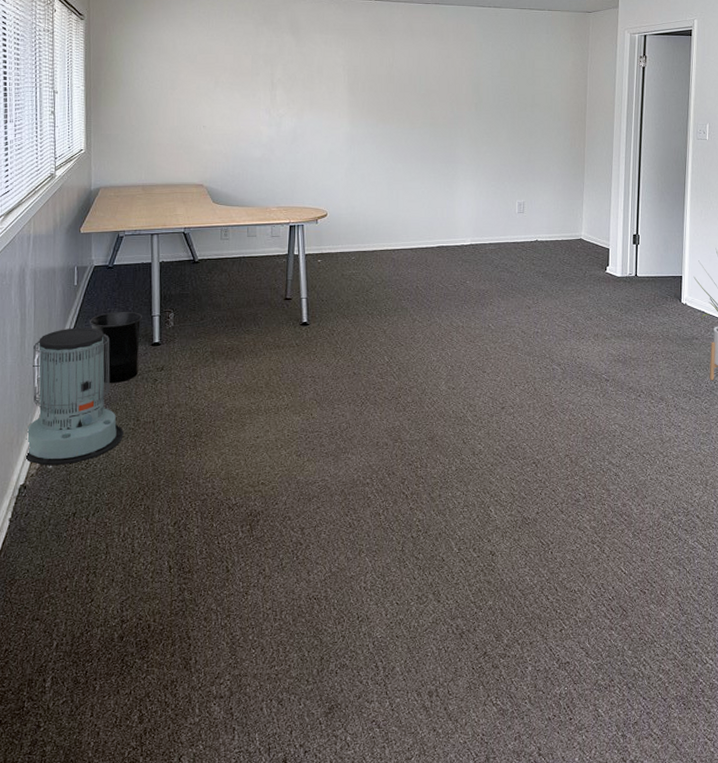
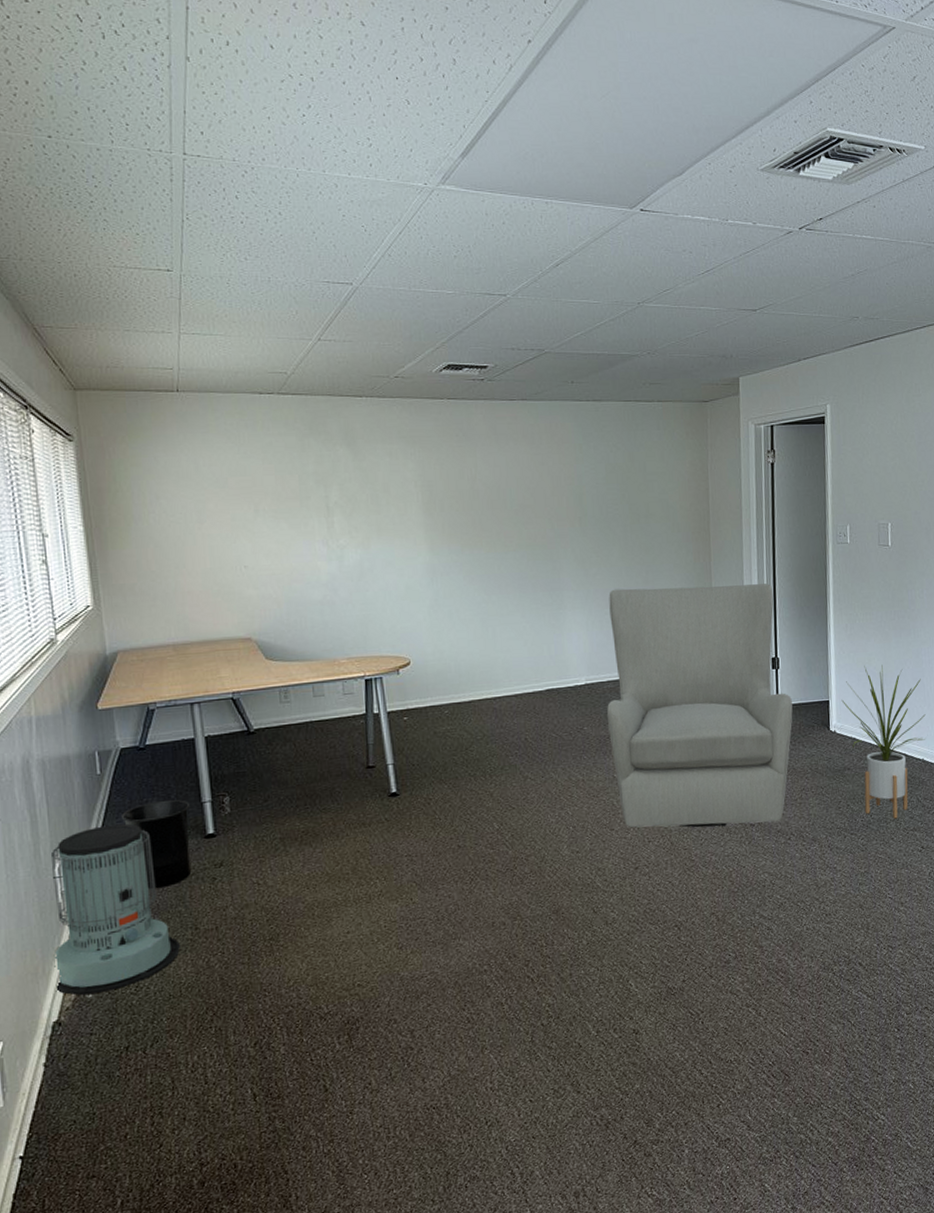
chair: none [487,165,649,379] -> present [607,583,793,828]

